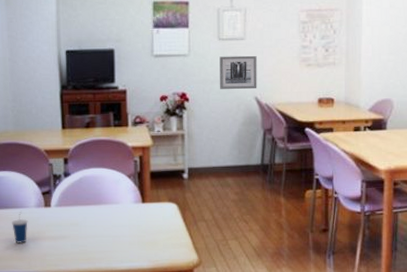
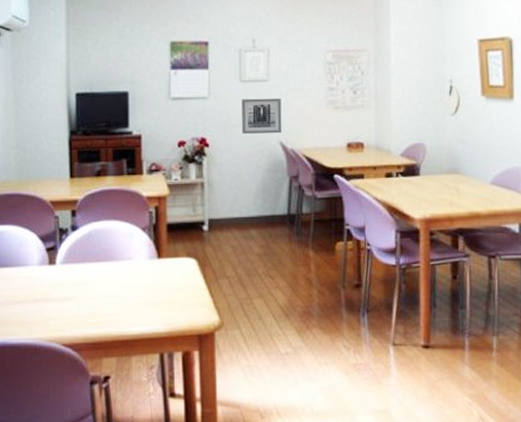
cup: present [12,212,28,243] -> none [11,271,30,306]

